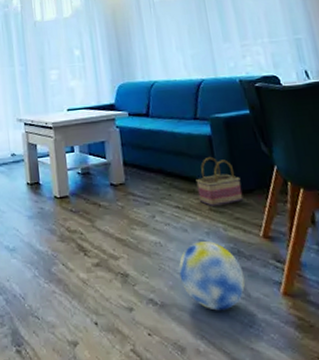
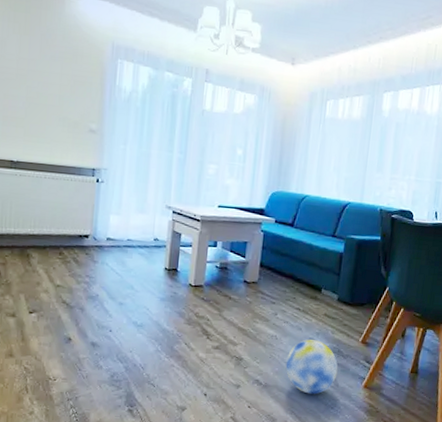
basket: present [196,156,244,207] -> none [318,271,357,314]

